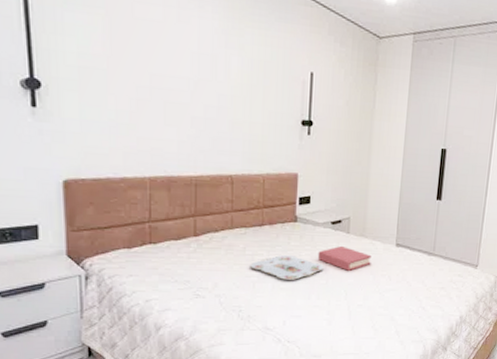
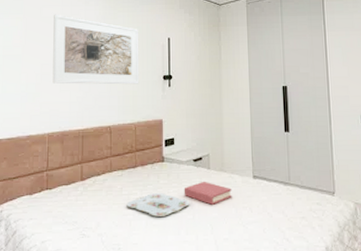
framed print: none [152,16,273,128] -> present [52,14,139,85]

